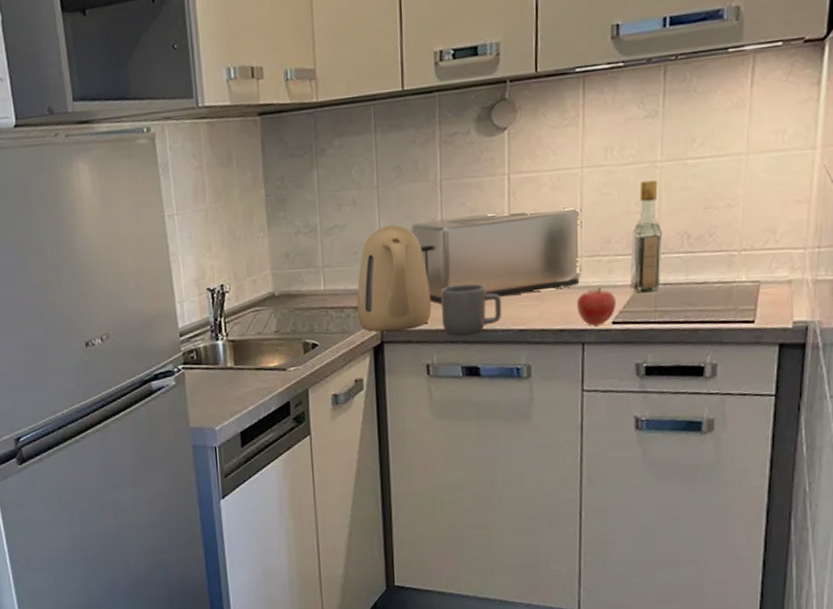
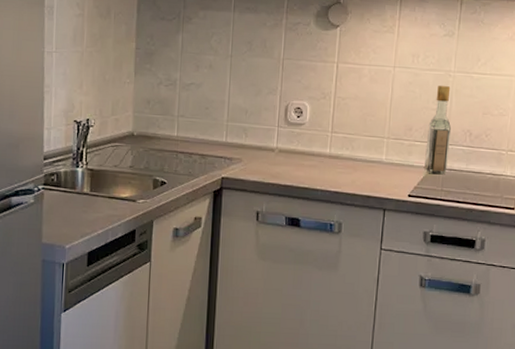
kettle: present [356,225,432,332] -> none [203,89,266,180]
toaster: present [411,207,582,304] -> none [255,91,392,163]
mug: present [441,283,503,336] -> none [273,147,323,191]
fruit: present [577,287,616,326] -> none [382,165,412,197]

